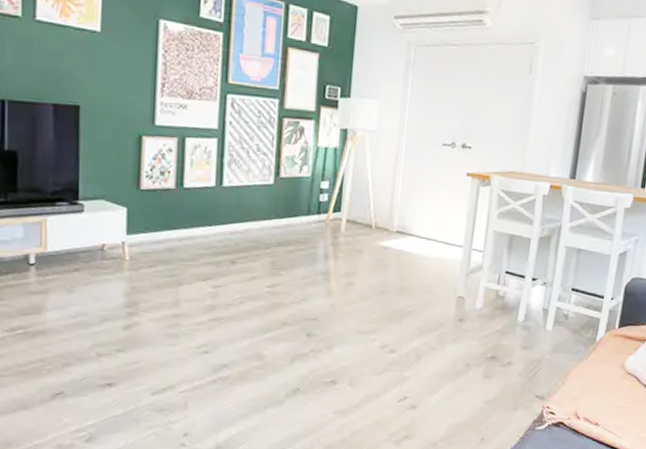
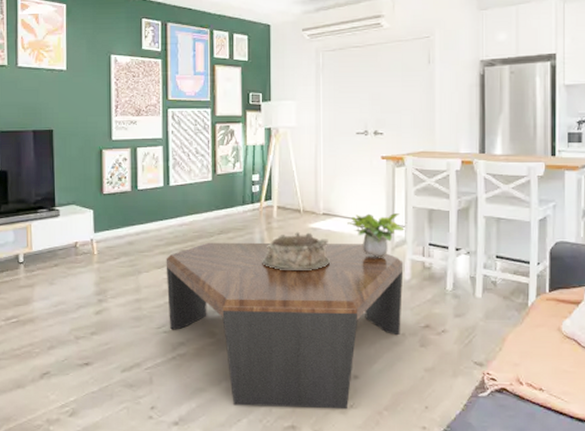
coffee table: none [211,254,477,440] -> present [166,242,404,410]
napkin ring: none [323,249,400,294] -> present [262,231,331,271]
potted plant: none [422,235,482,284] -> present [347,213,405,258]

